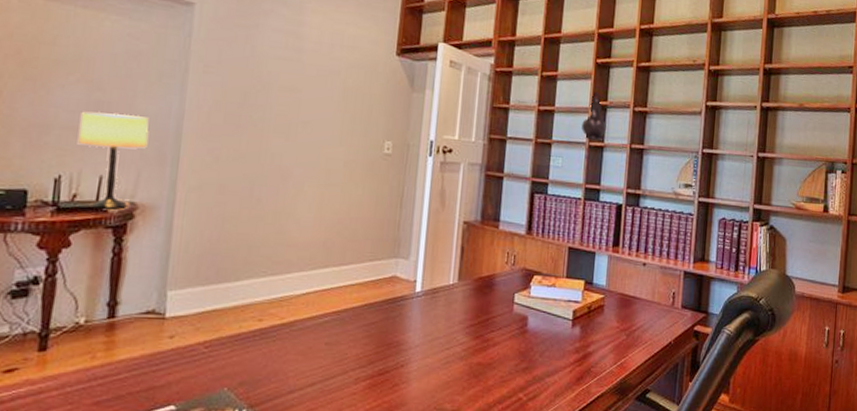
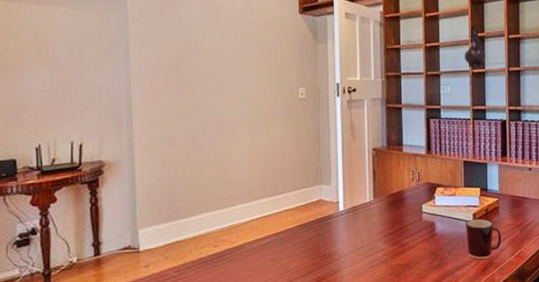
table lamp: present [79,112,148,210] -> none [49,89,105,170]
mug: none [562,316,604,367] -> present [465,218,501,260]

